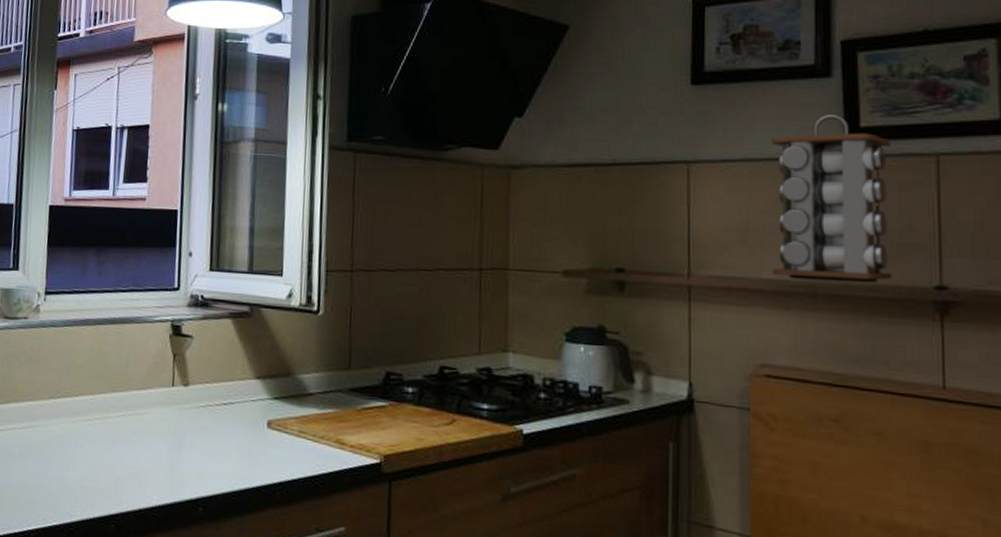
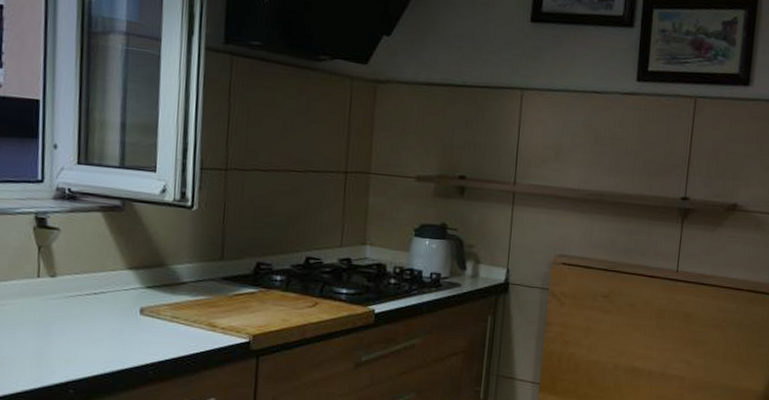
spice rack: present [772,113,894,283] -> none [575,57,667,194]

